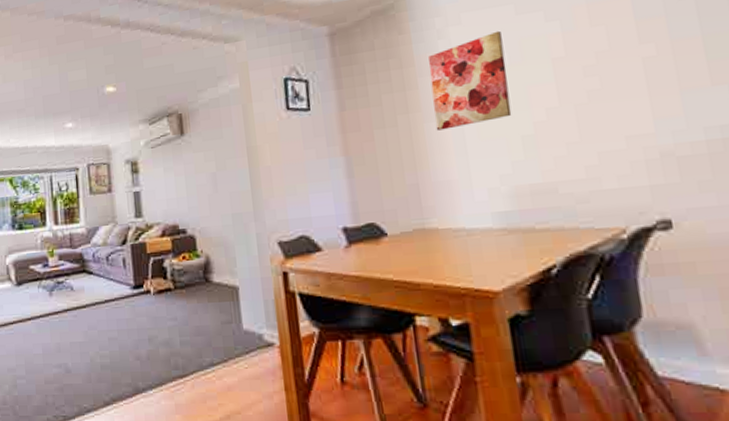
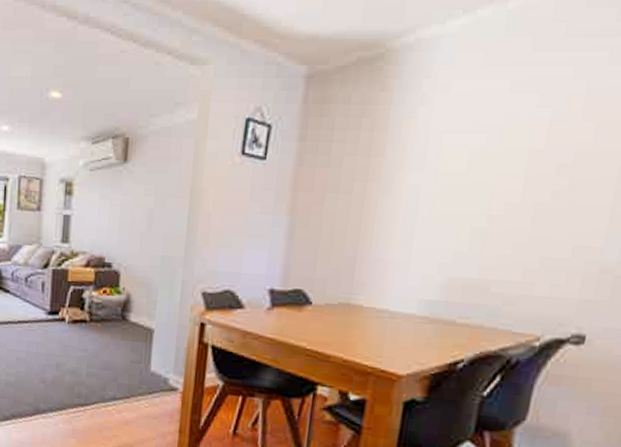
wall art: present [428,30,512,131] -> none [389,107,488,207]

